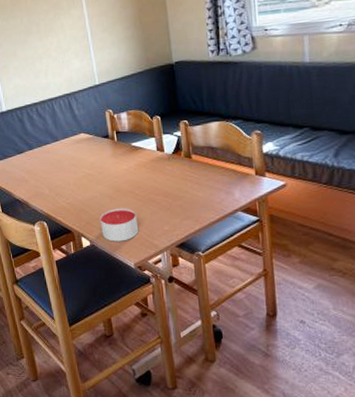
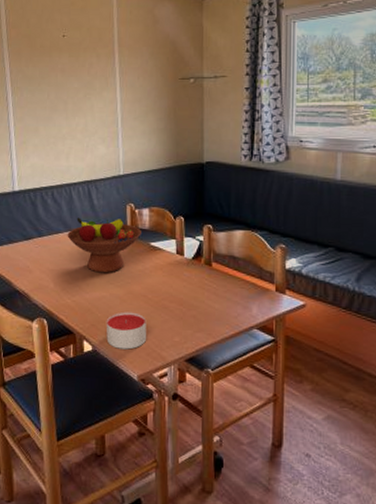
fruit bowl: none [55,125,122,176] -> present [67,217,141,273]

